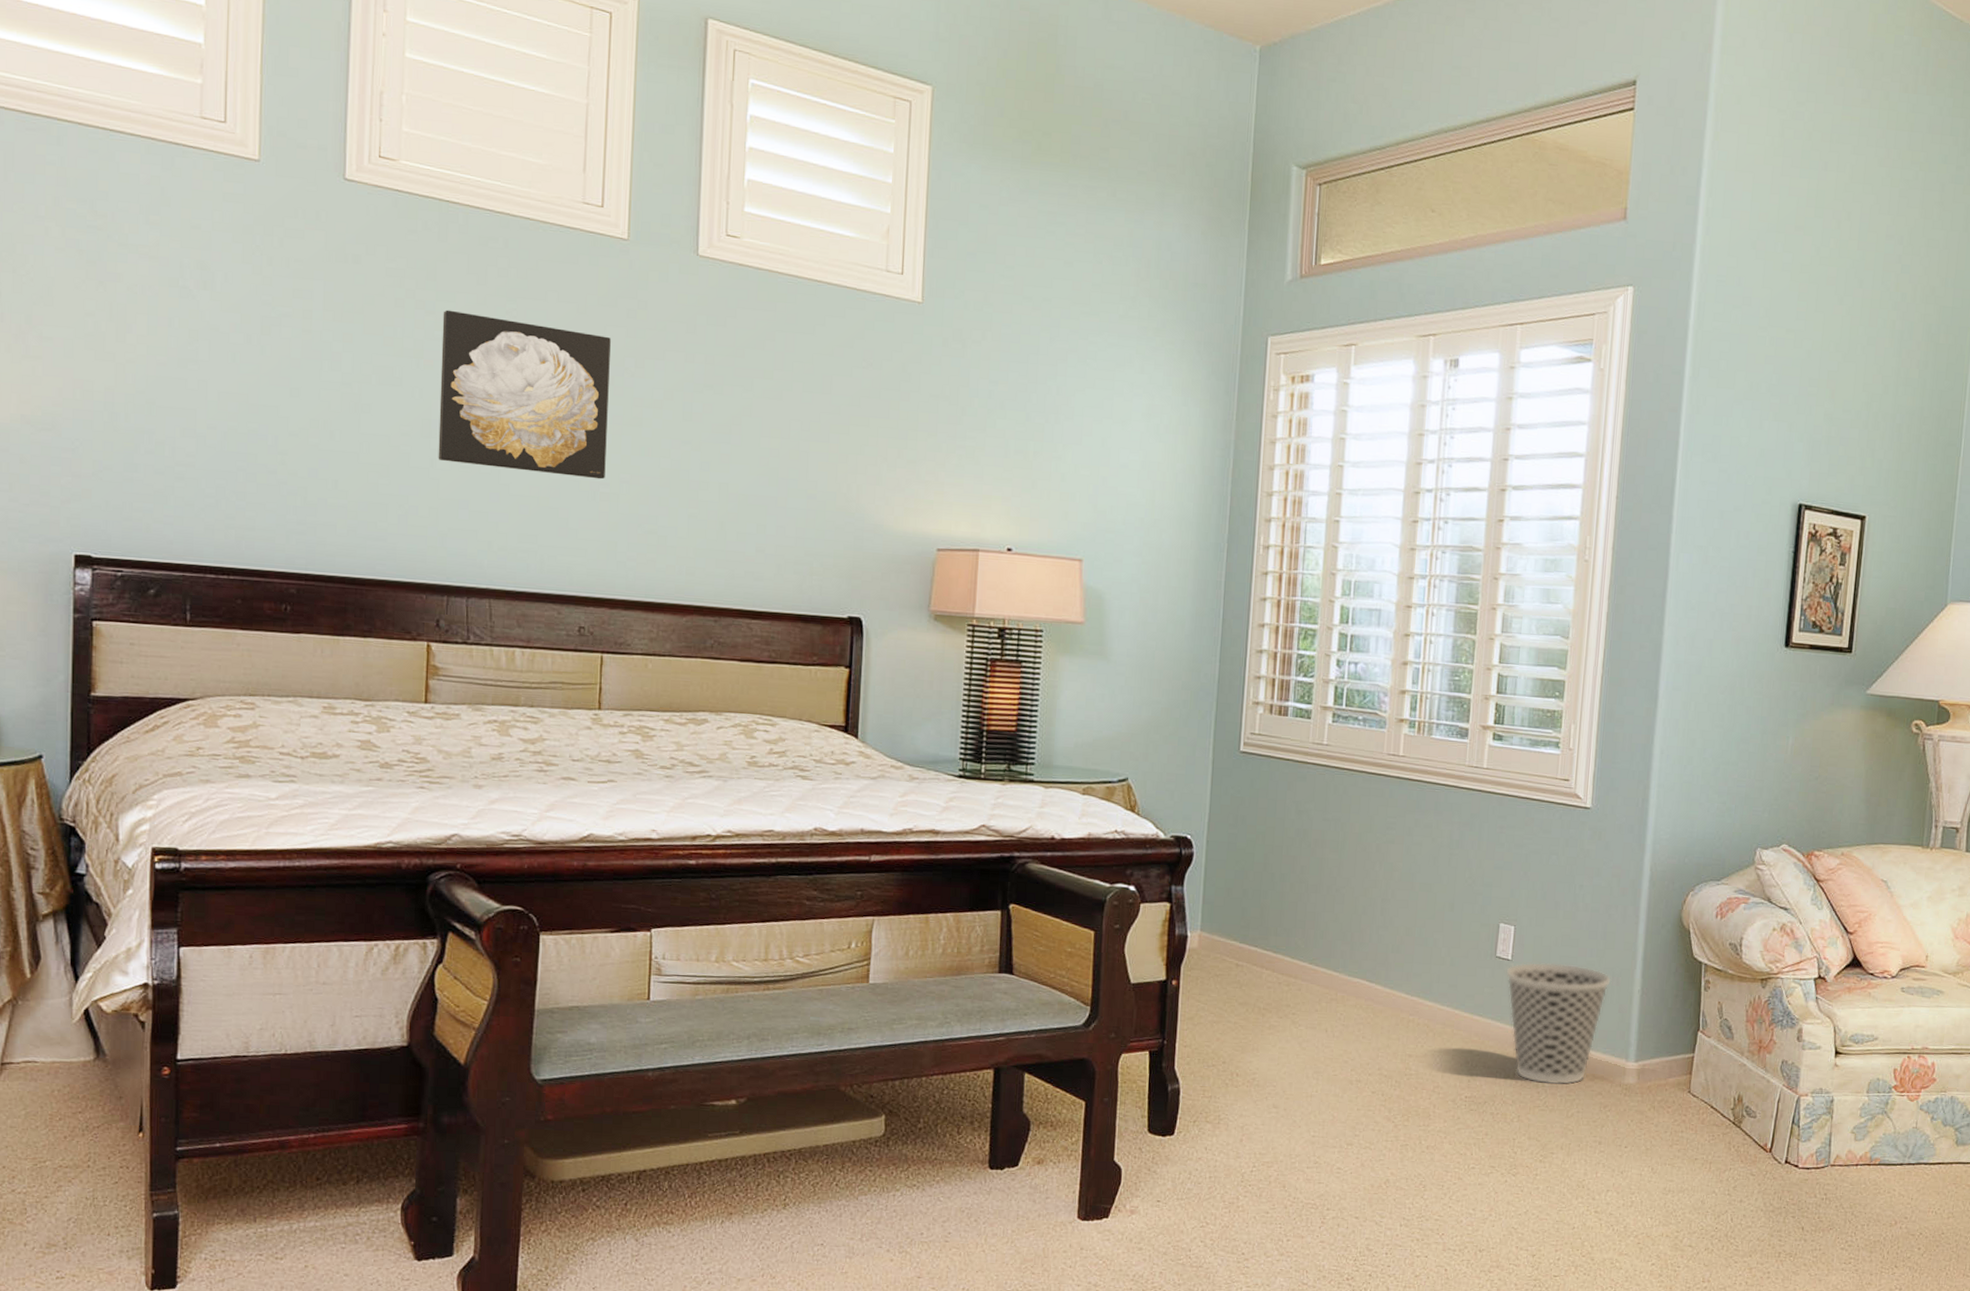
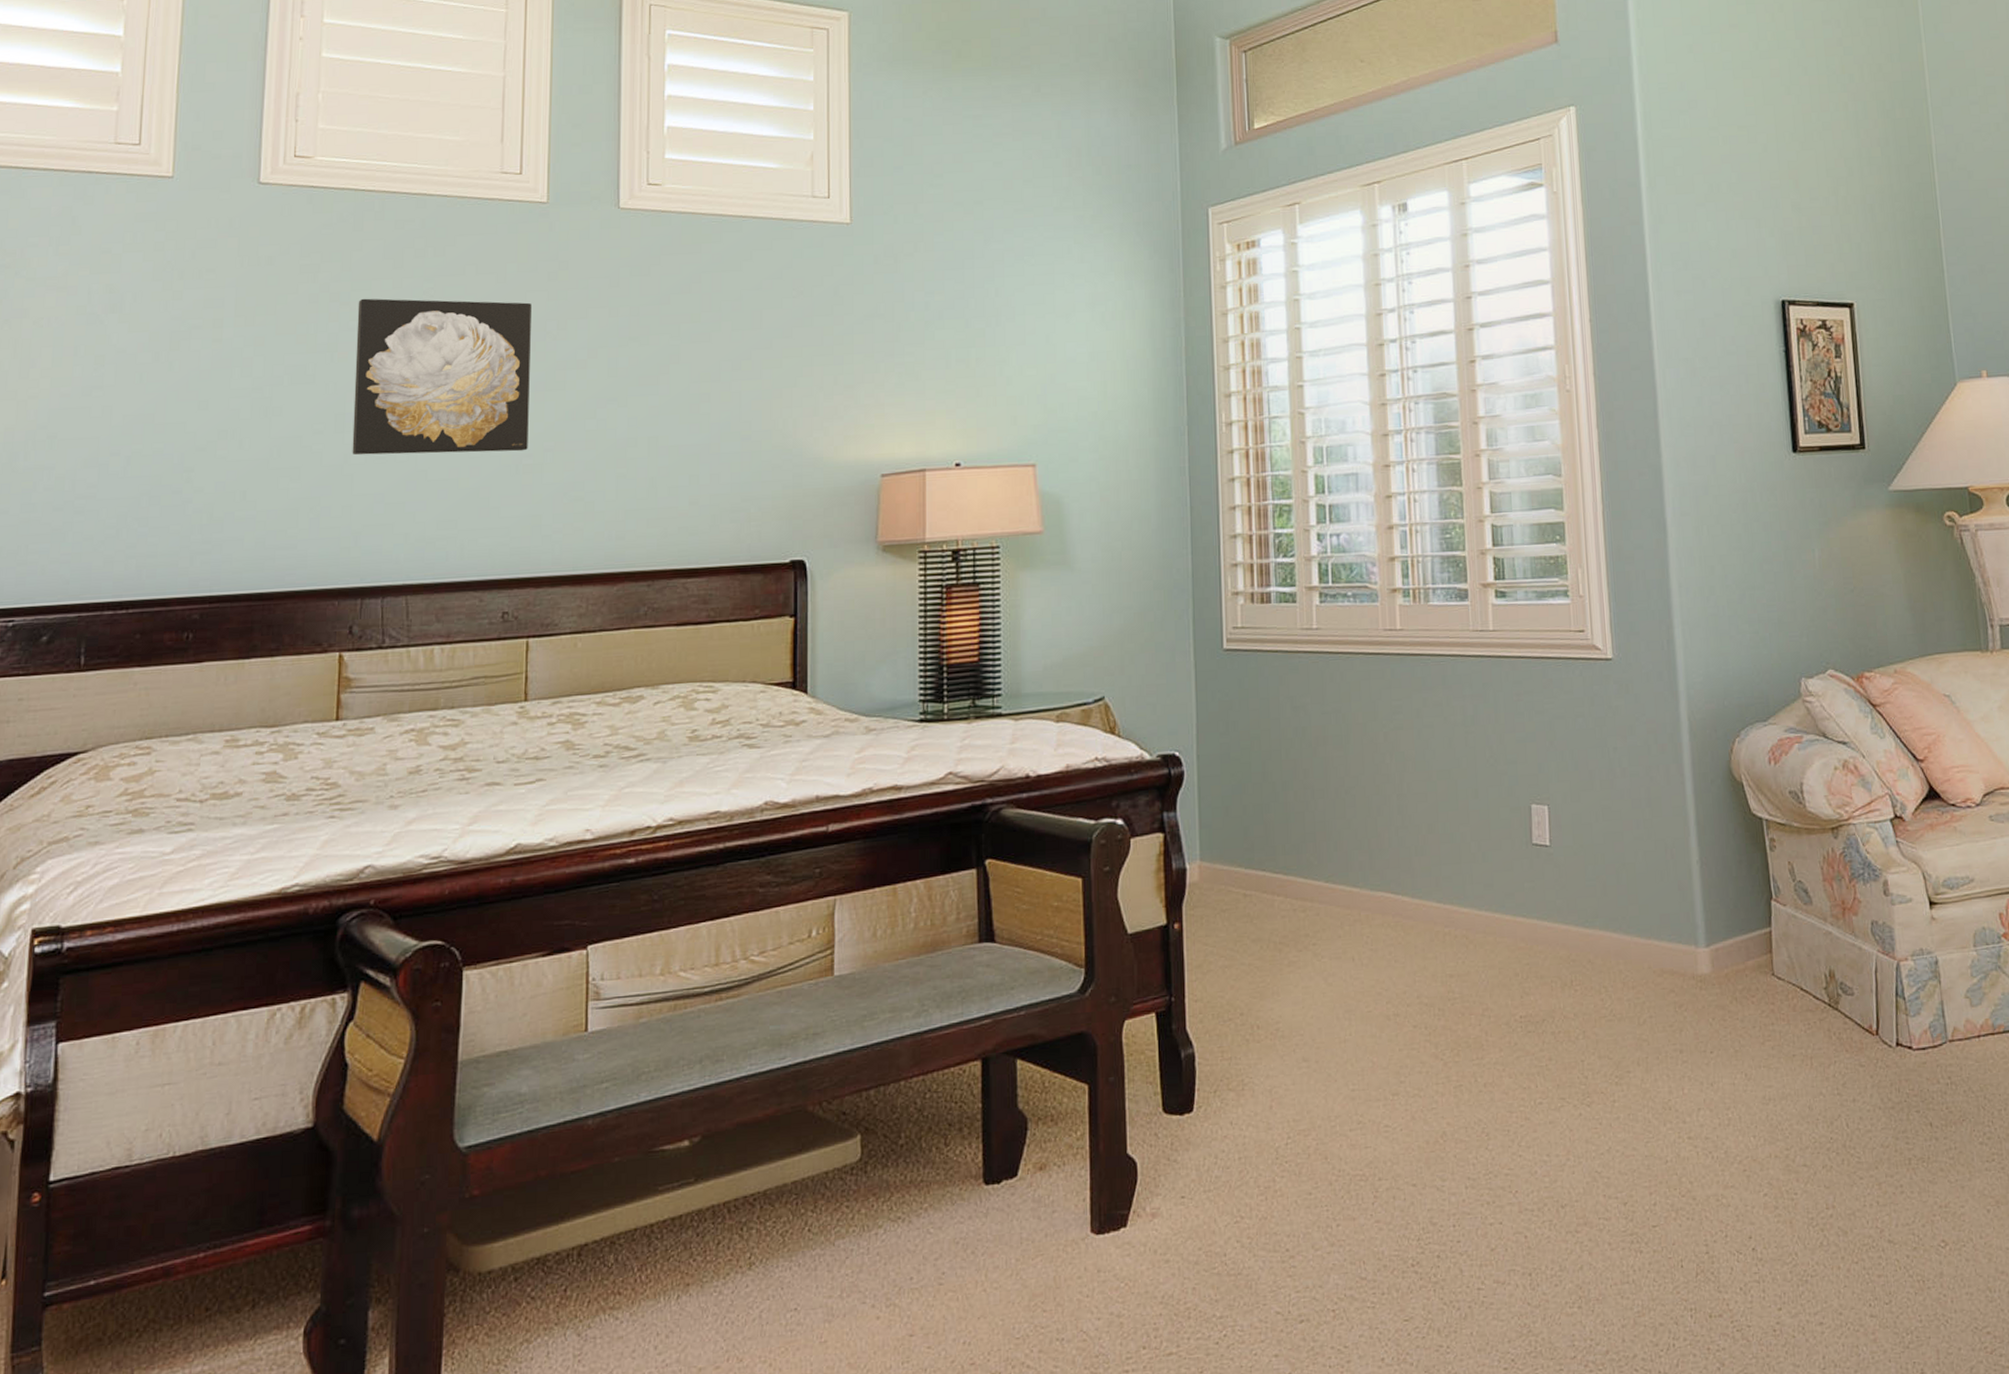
wastebasket: present [1505,962,1612,1085] -> none [1545,841,1665,989]

